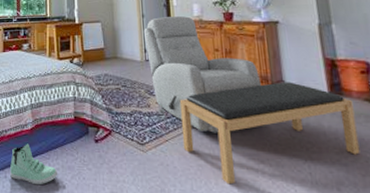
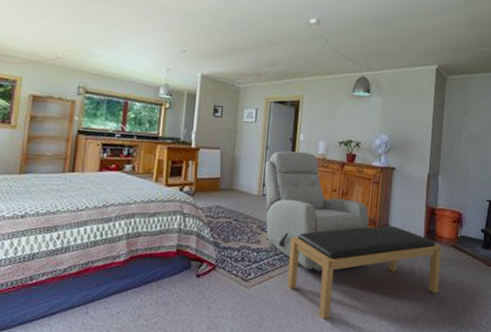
sneaker: present [10,143,58,185] -> none [93,277,151,322]

